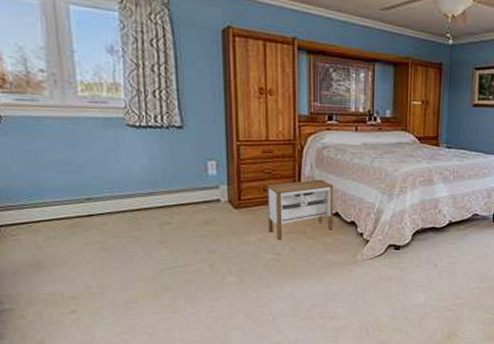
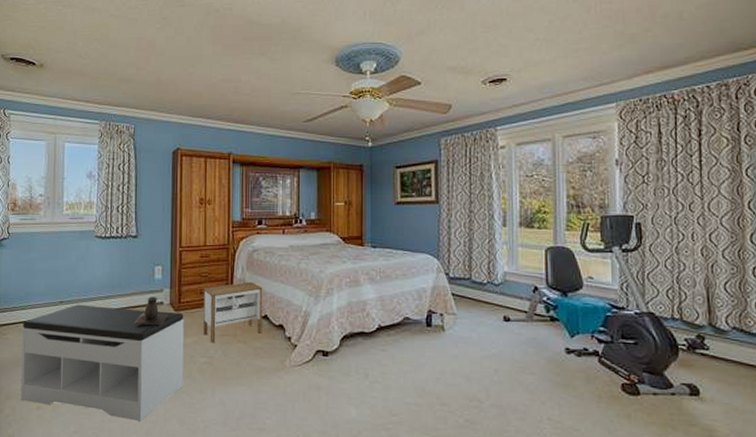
bench: none [37,201,249,318] -> present [20,304,184,421]
decorative vase: none [185,193,227,224] -> present [133,297,168,326]

